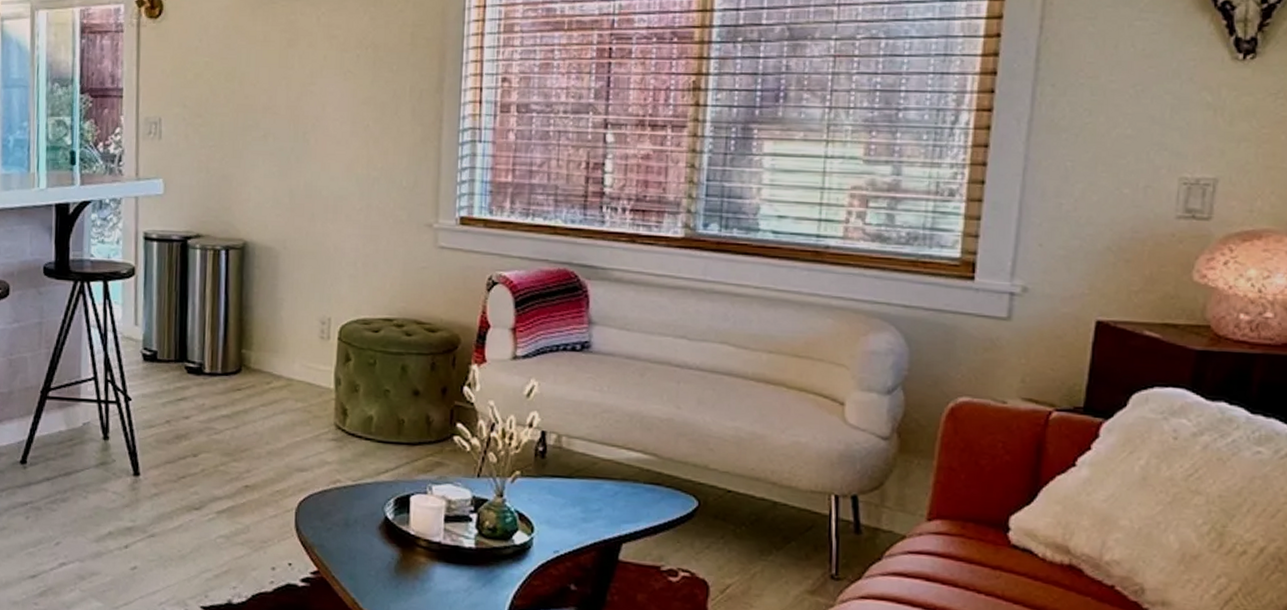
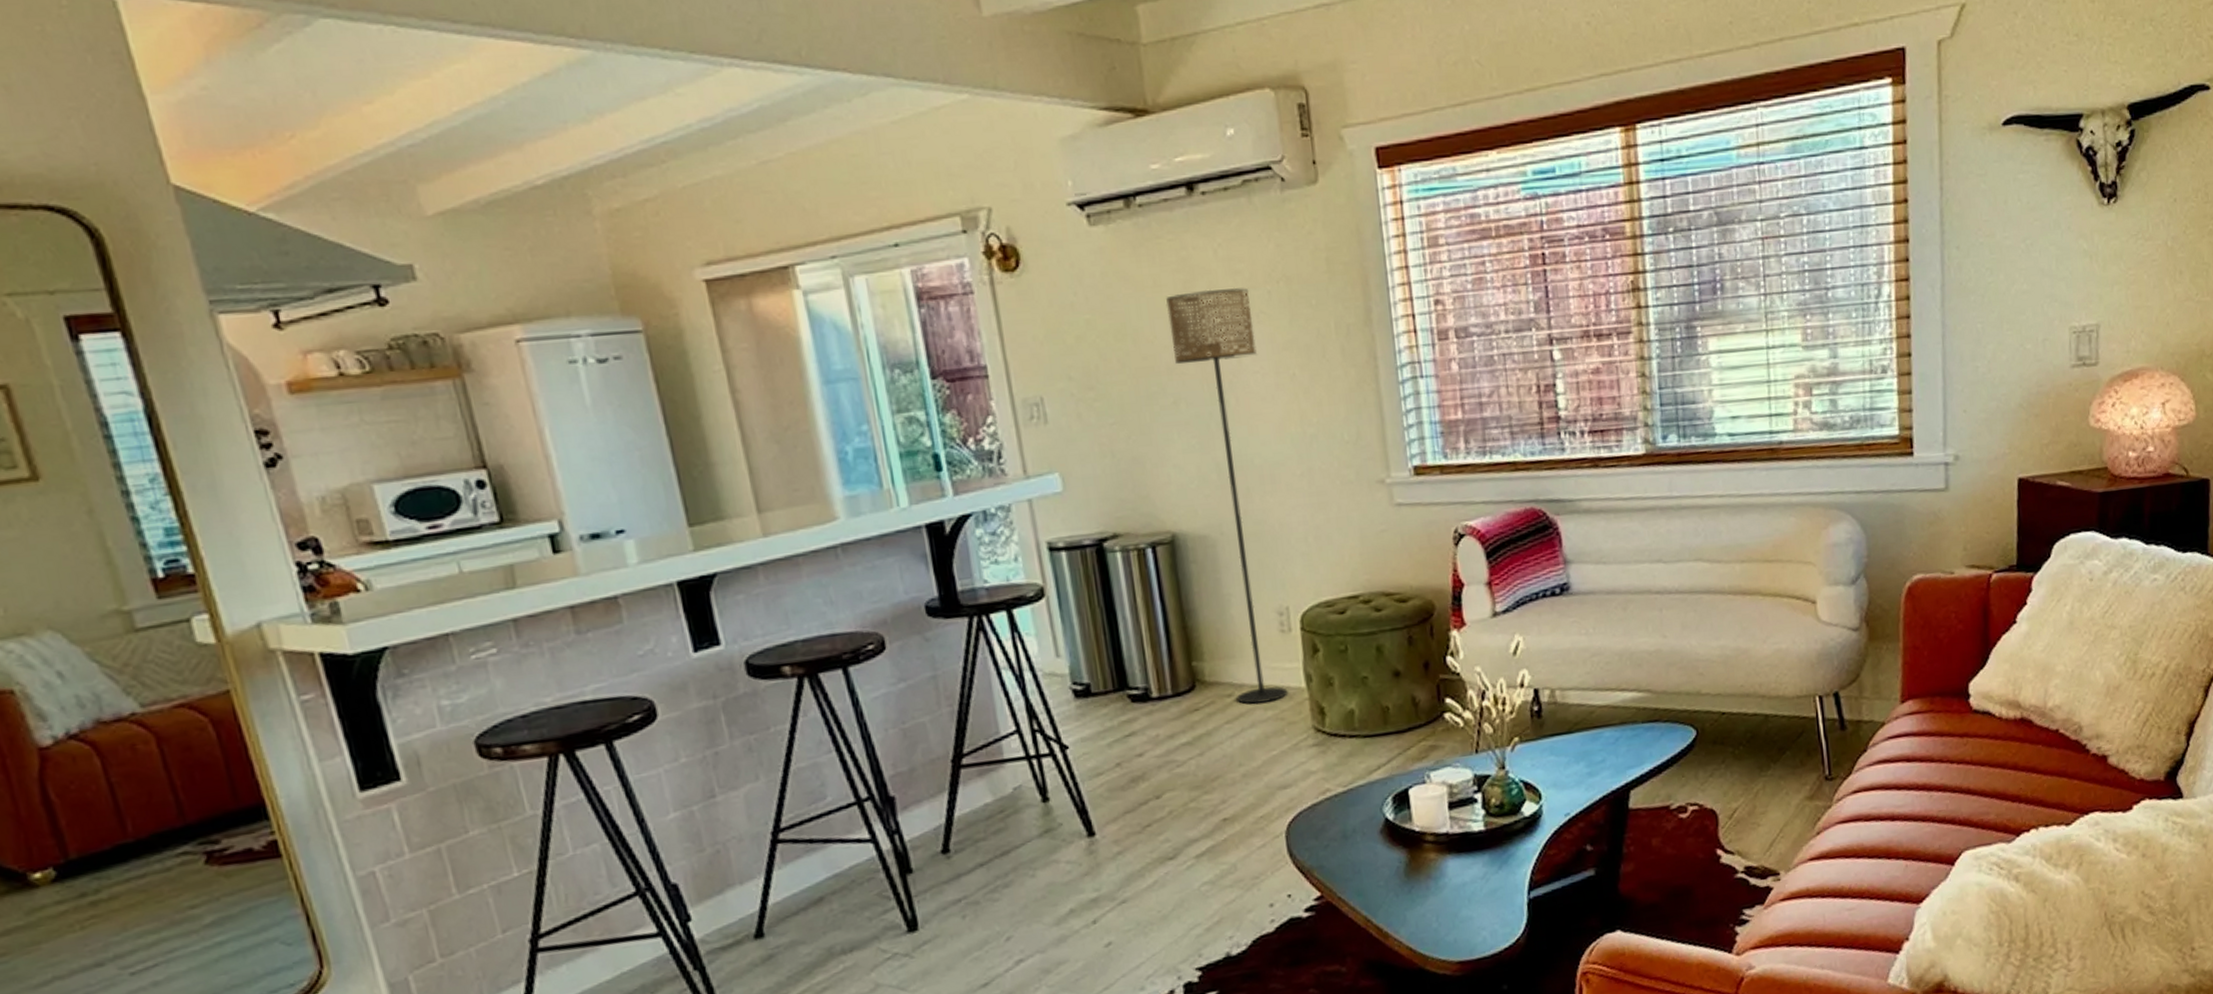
floor lamp: none [270,48,341,396] -> present [1165,287,1288,705]

